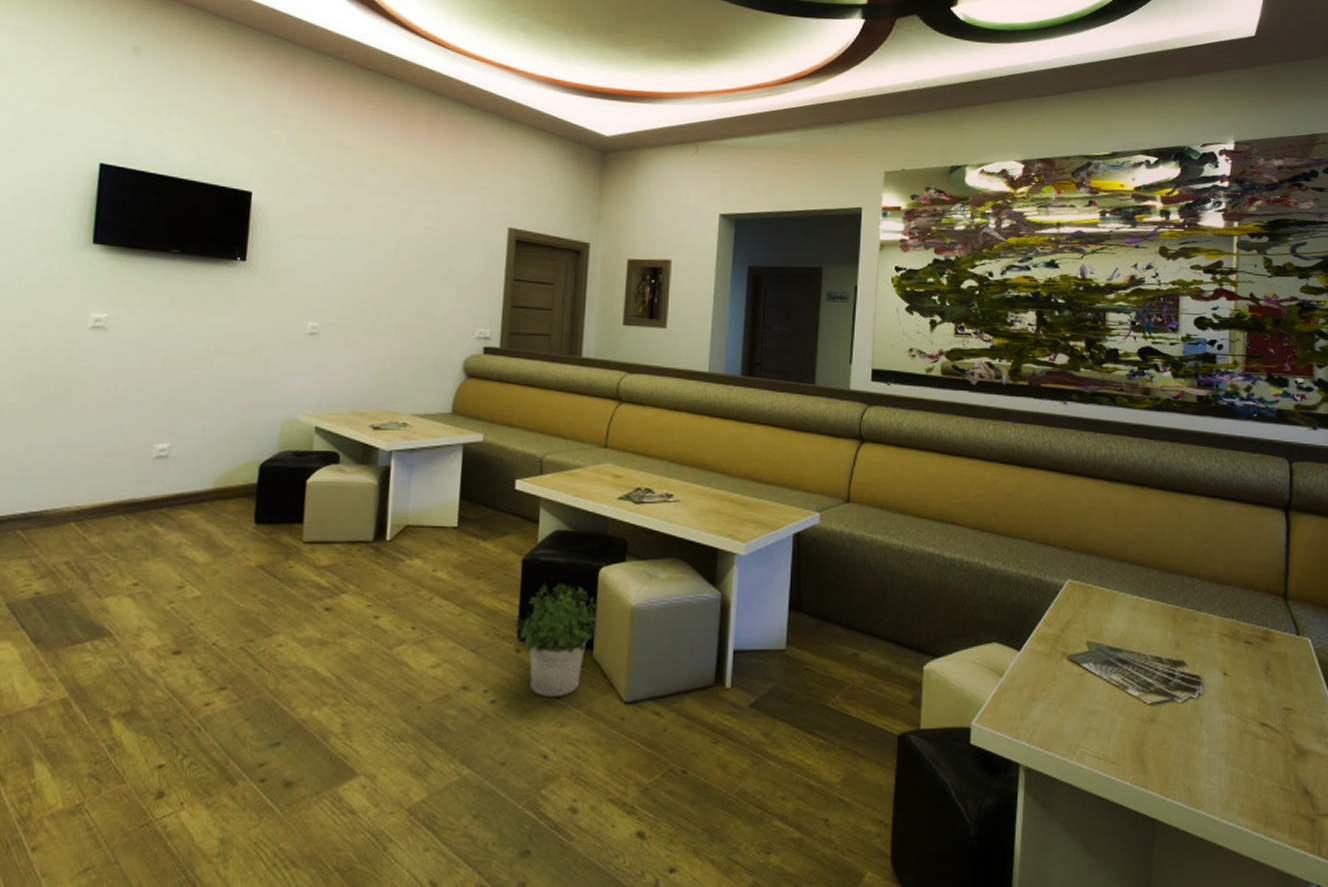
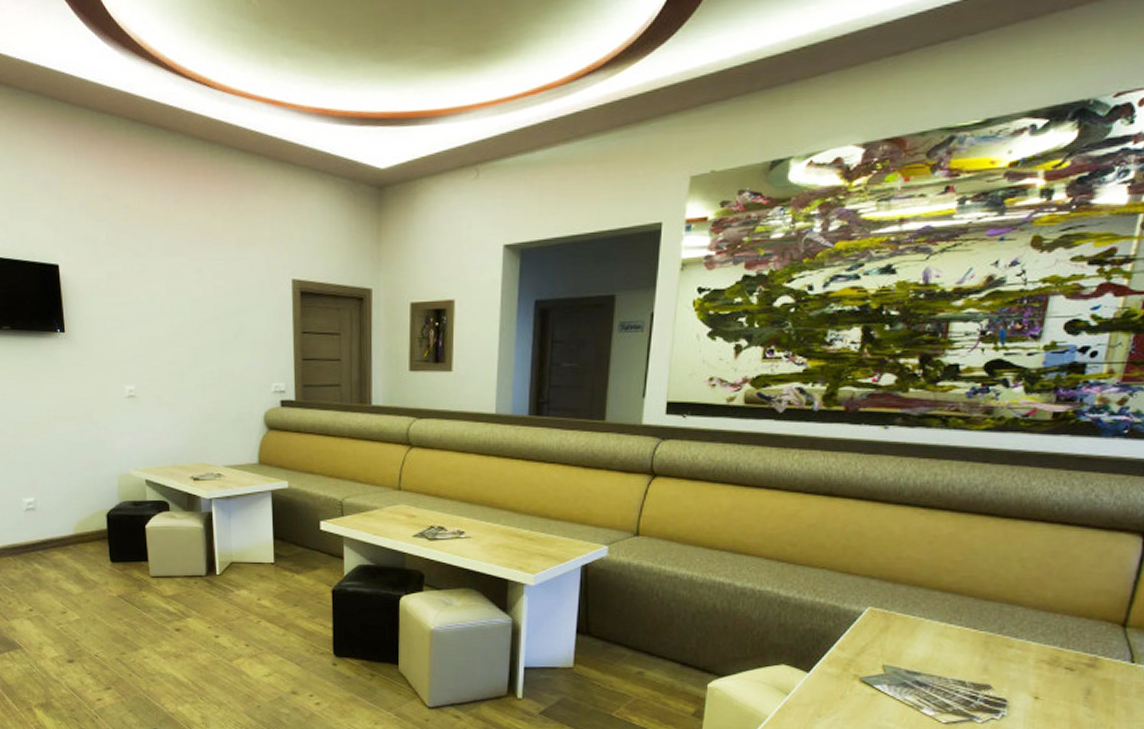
potted plant: present [515,582,598,696] -> none [331,609,401,701]

